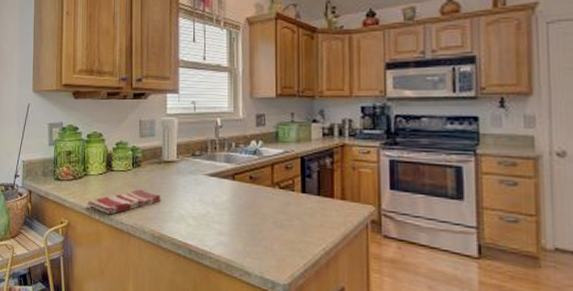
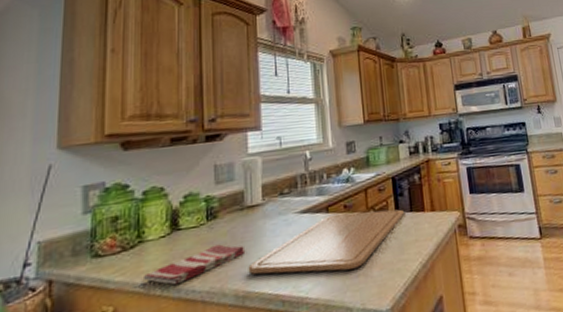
chopping board: none [163,182,312,238] -> present [248,209,405,275]

